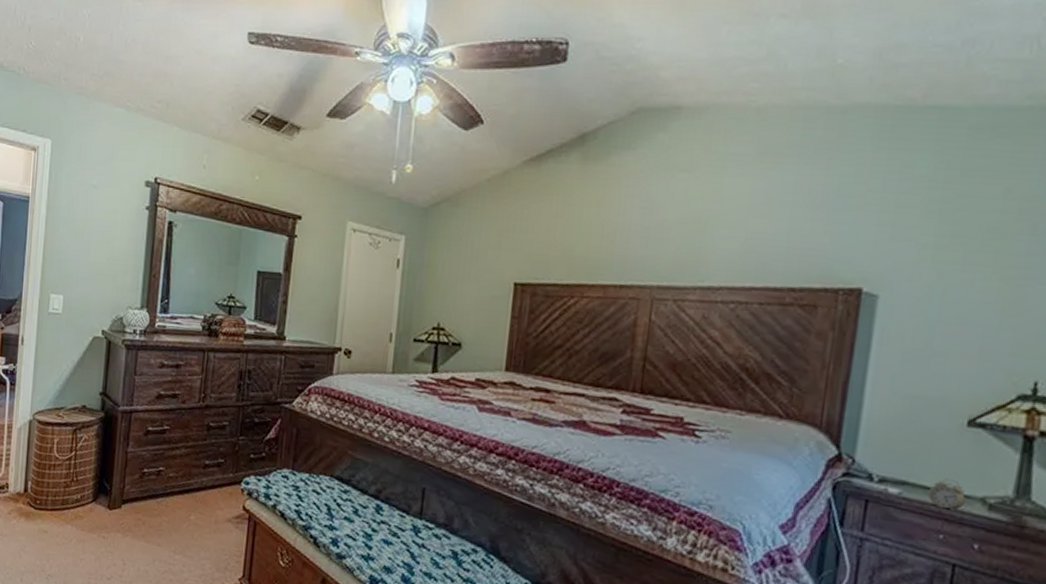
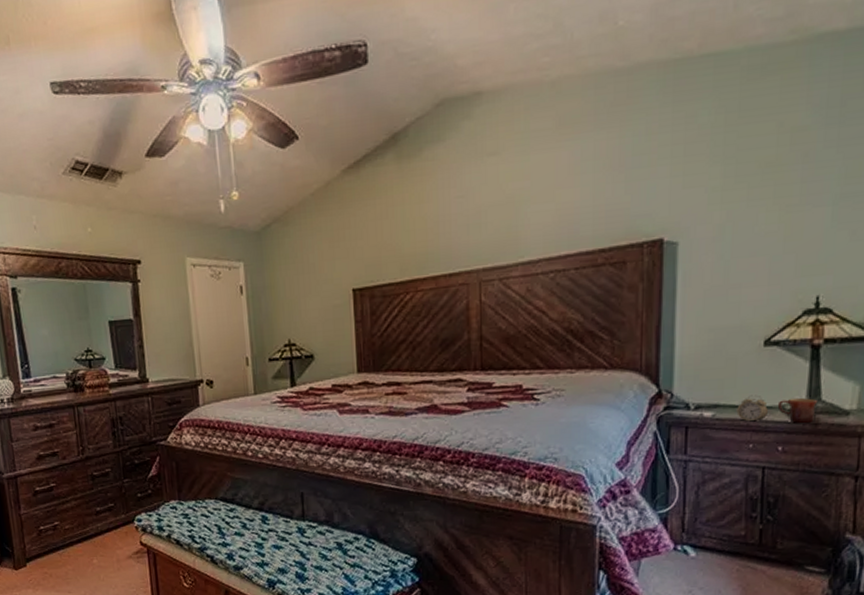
mug: none [977,491,1027,525] -> present [777,397,819,424]

